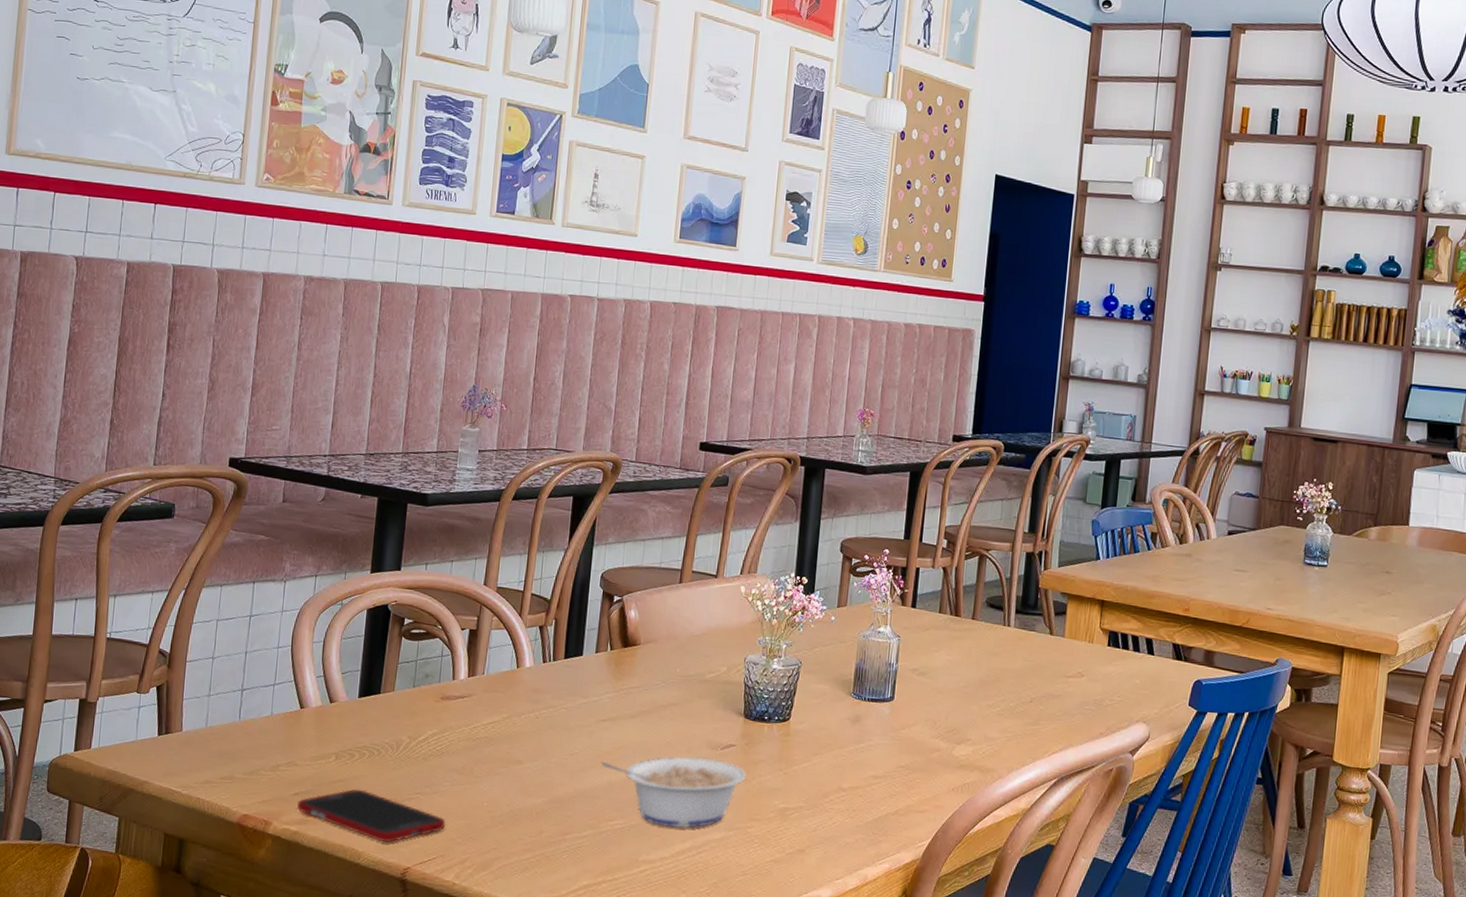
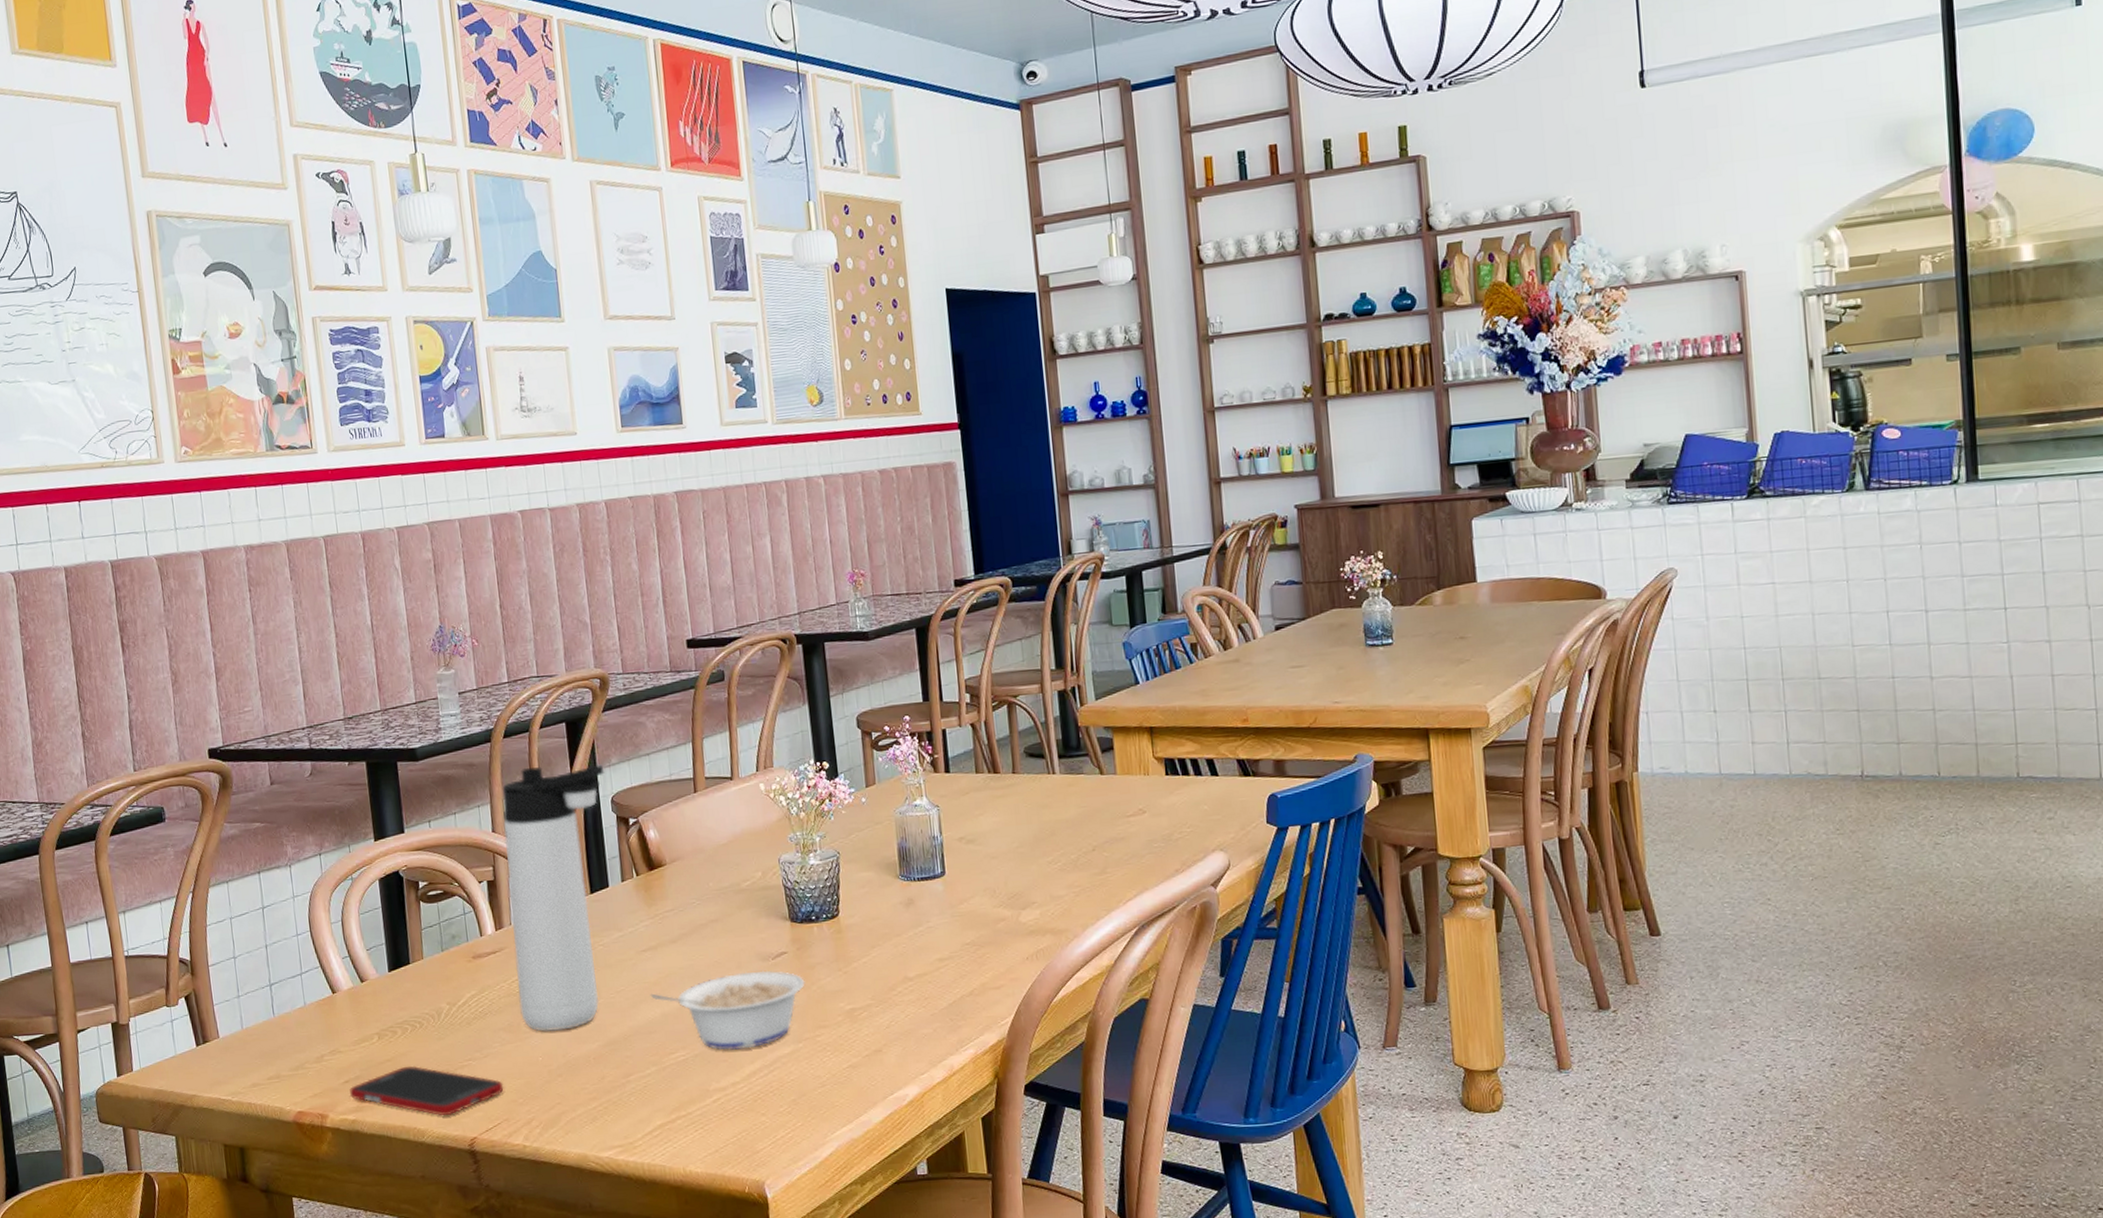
thermos bottle: none [476,532,601,781] -> present [502,764,605,1031]

